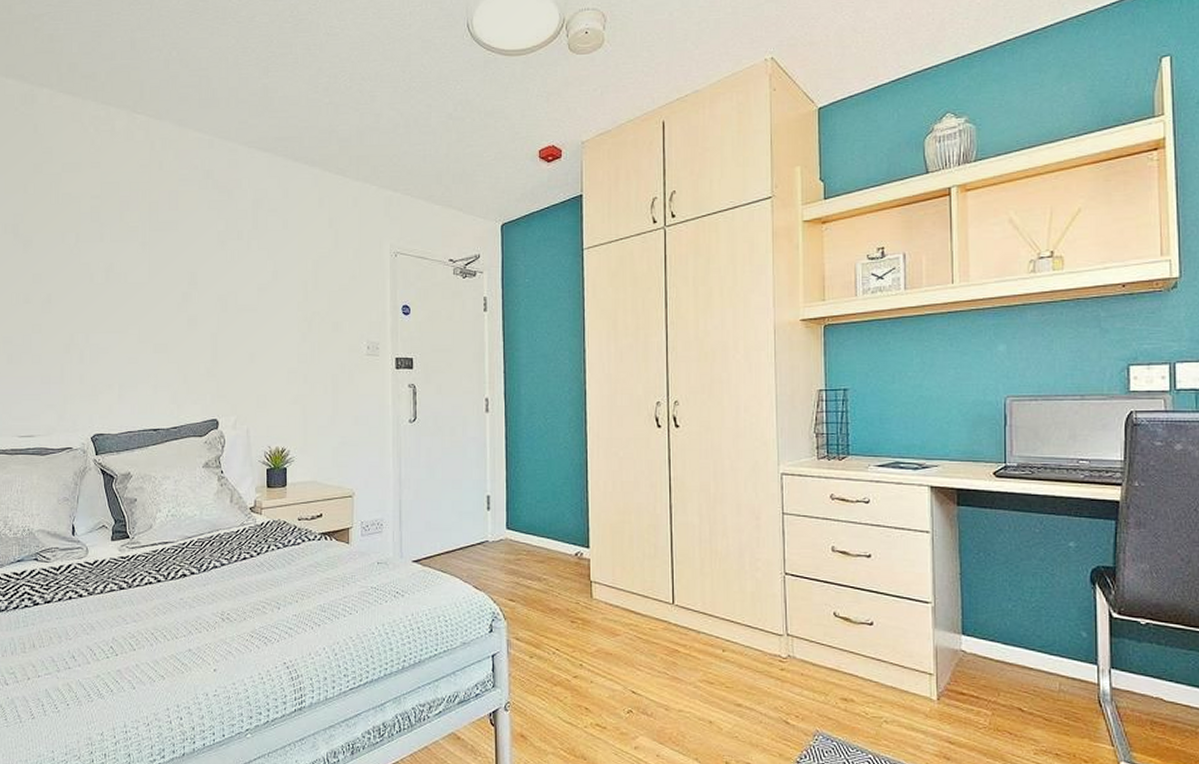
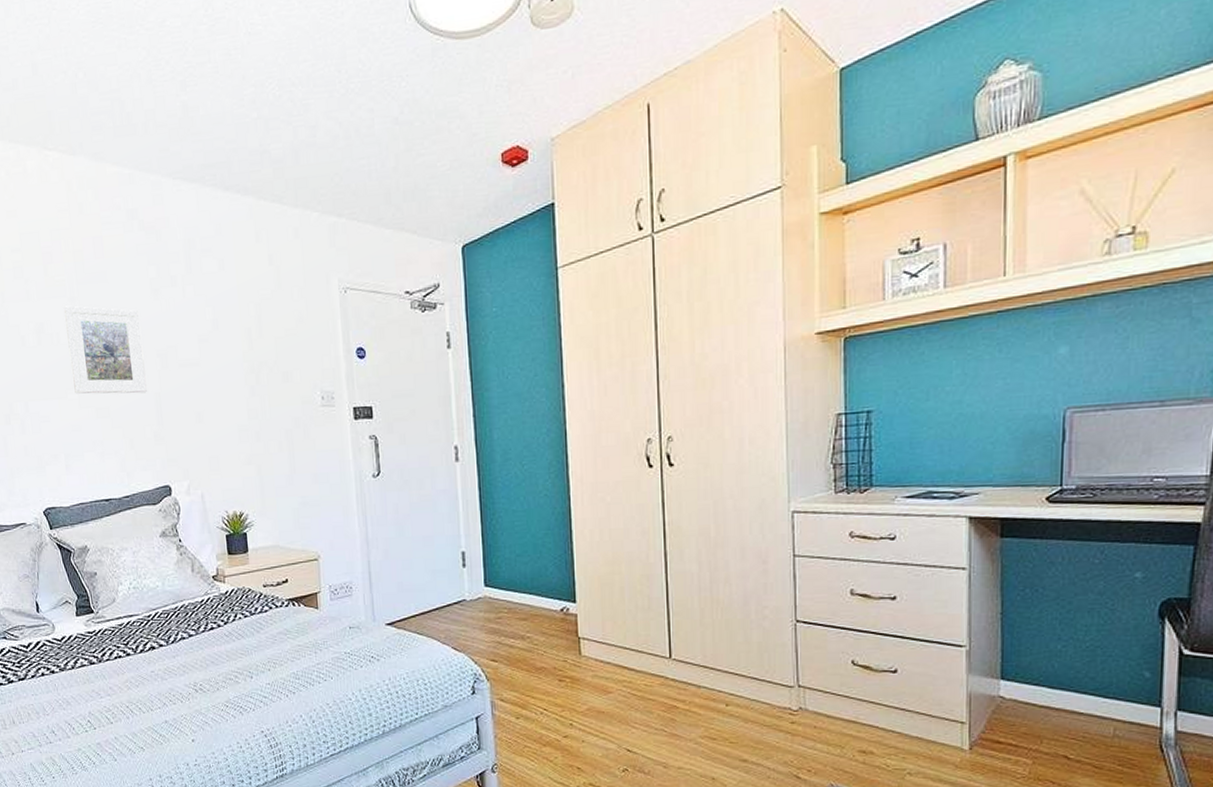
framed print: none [134,249,205,333] -> present [63,306,147,394]

